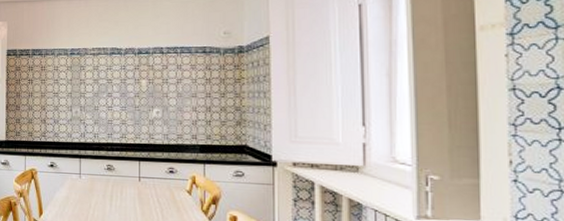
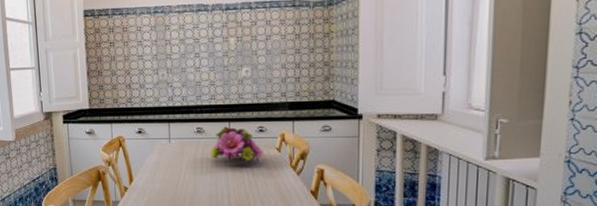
flower bouquet: none [119,165,173,203] -> present [210,126,263,161]

